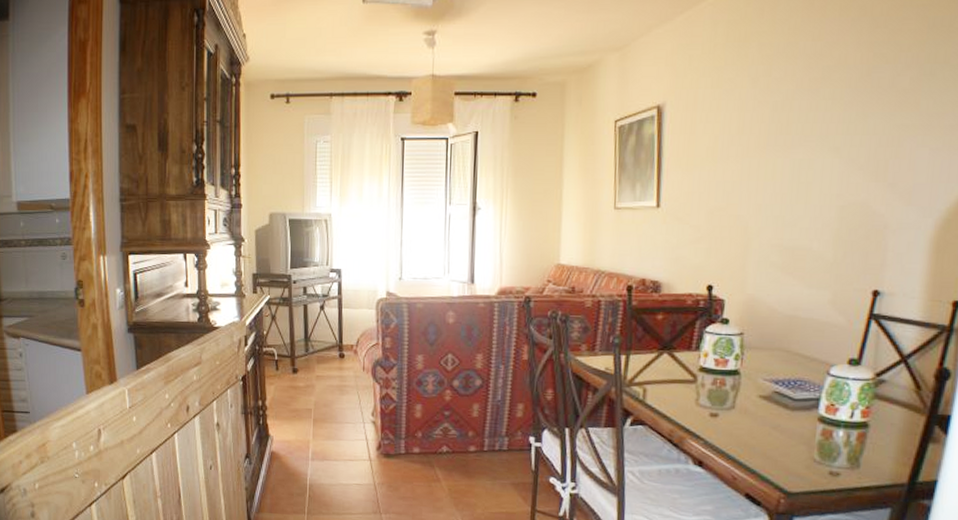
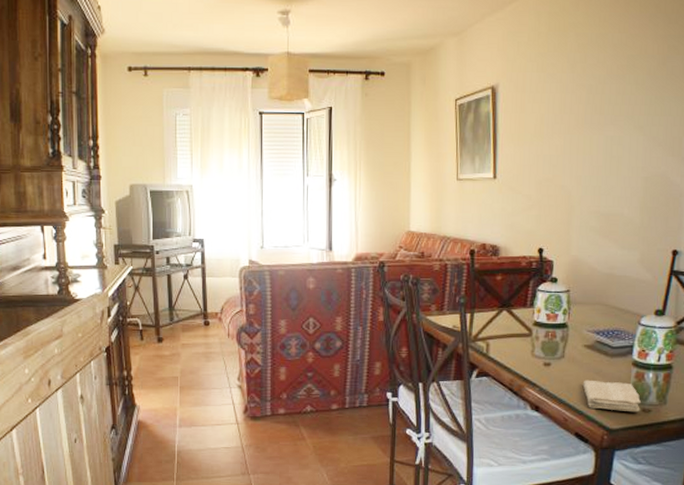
washcloth: none [756,434,827,475] -> present [582,379,641,413]

